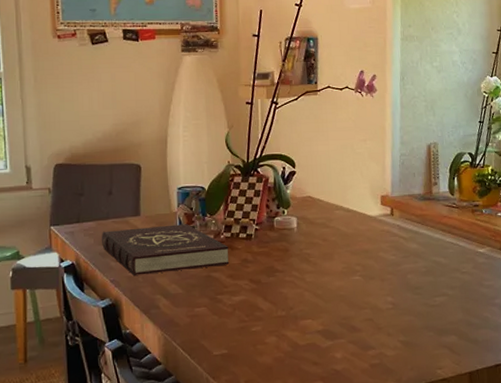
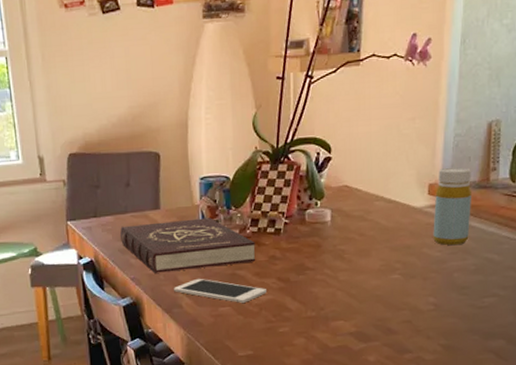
cell phone: none [152,280,240,304] -> present [174,278,266,303]
bottle: none [387,181,419,250] -> present [433,167,472,246]

